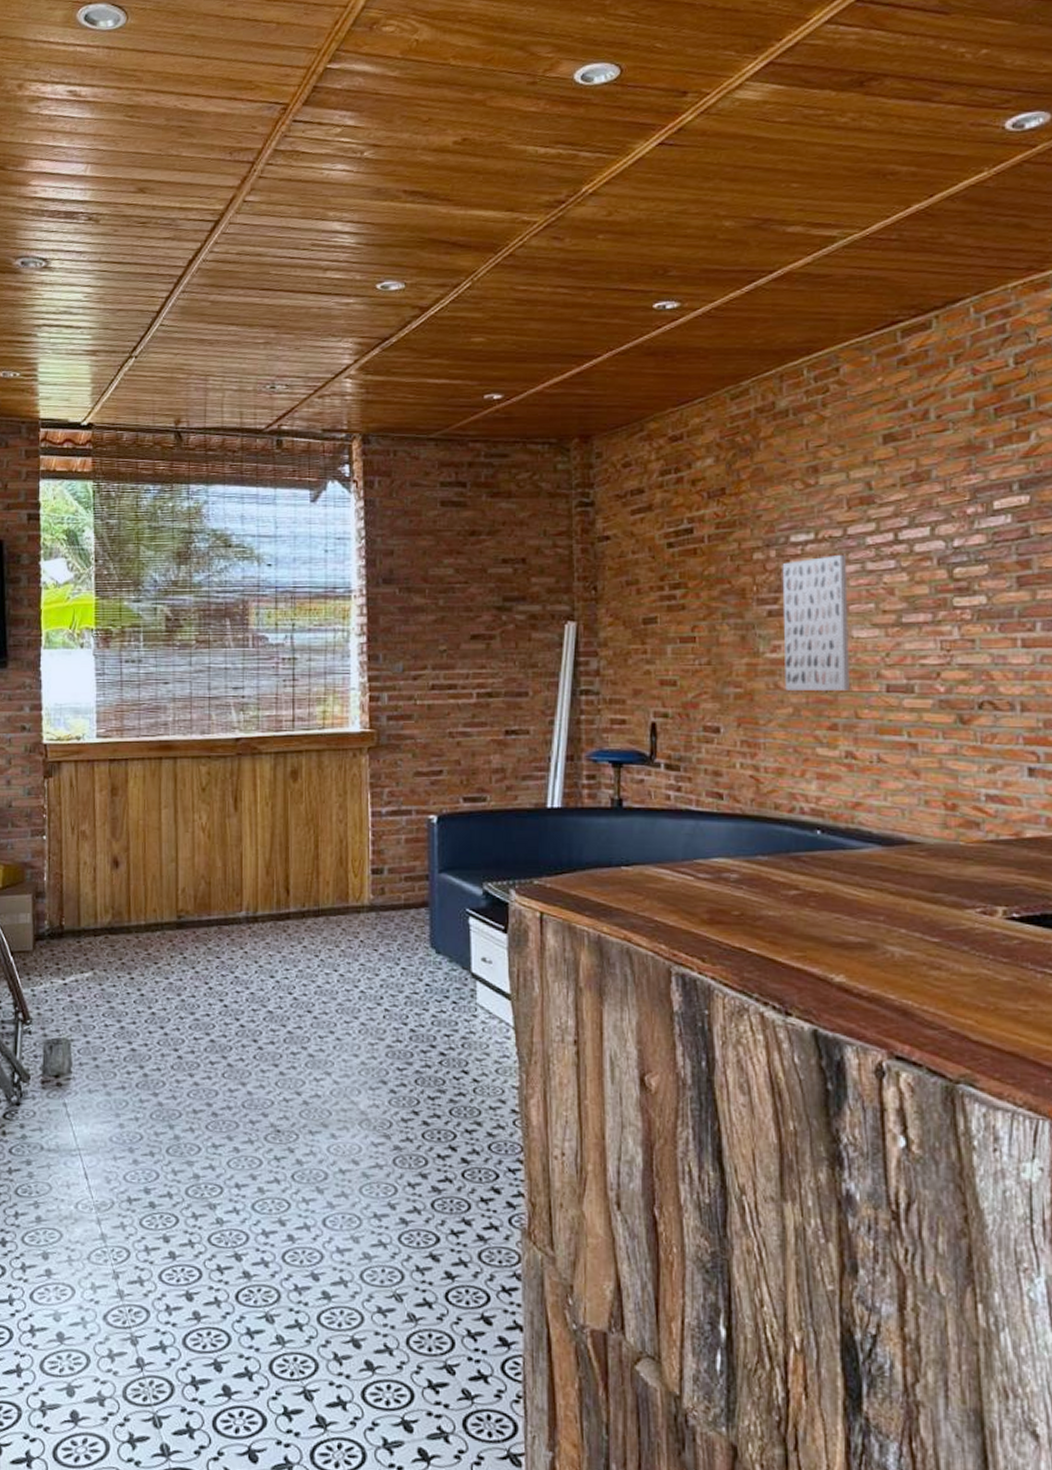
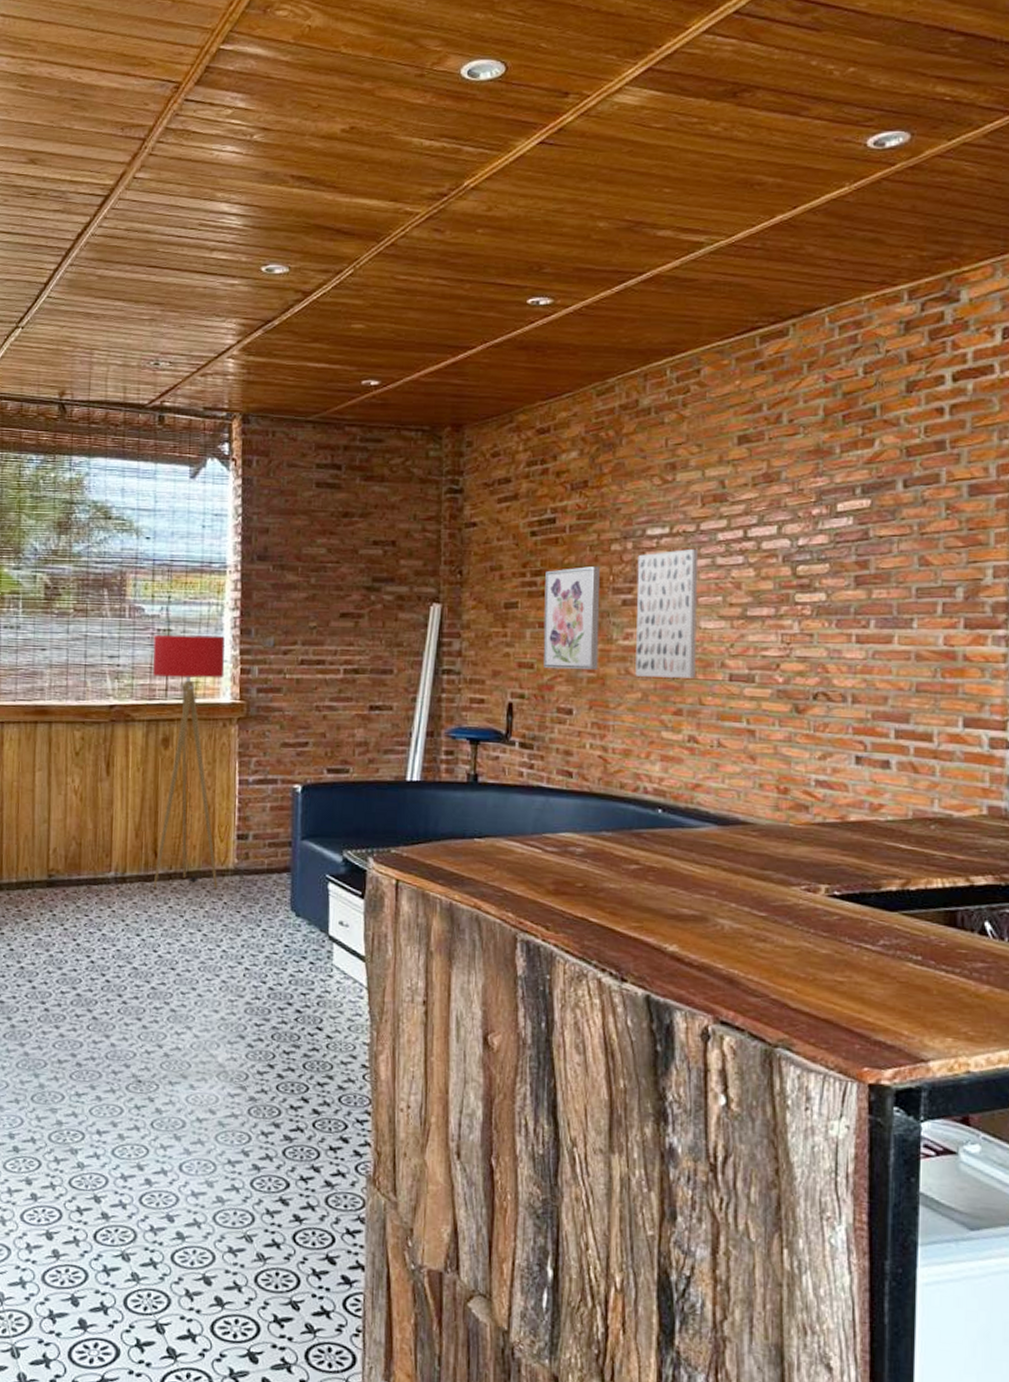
floor lamp: none [278,663,354,927] -> present [152,634,225,889]
wall art: none [685,576,745,686] -> present [543,565,600,670]

